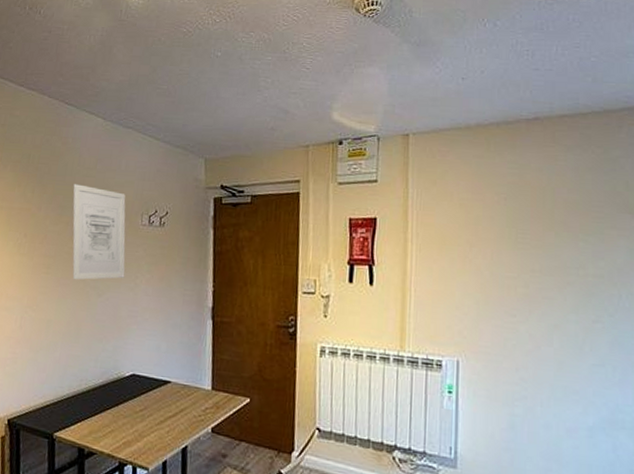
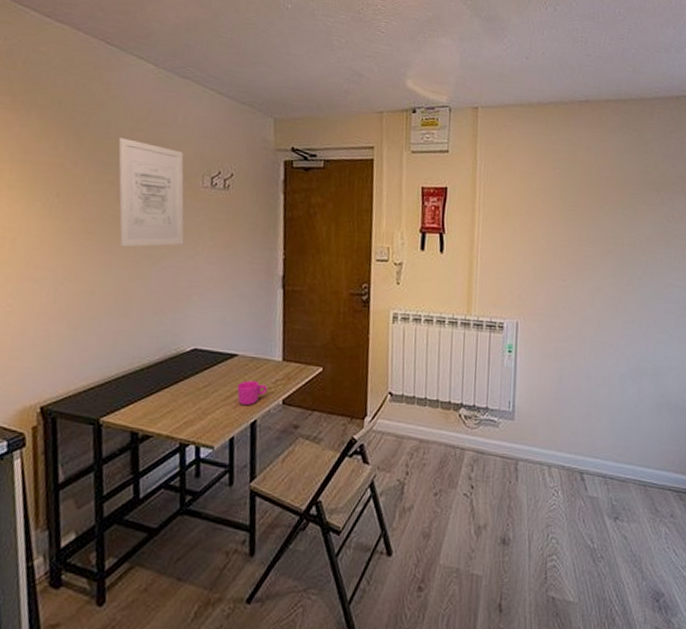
mug: none [169,407,197,431] -> present [237,380,267,405]

